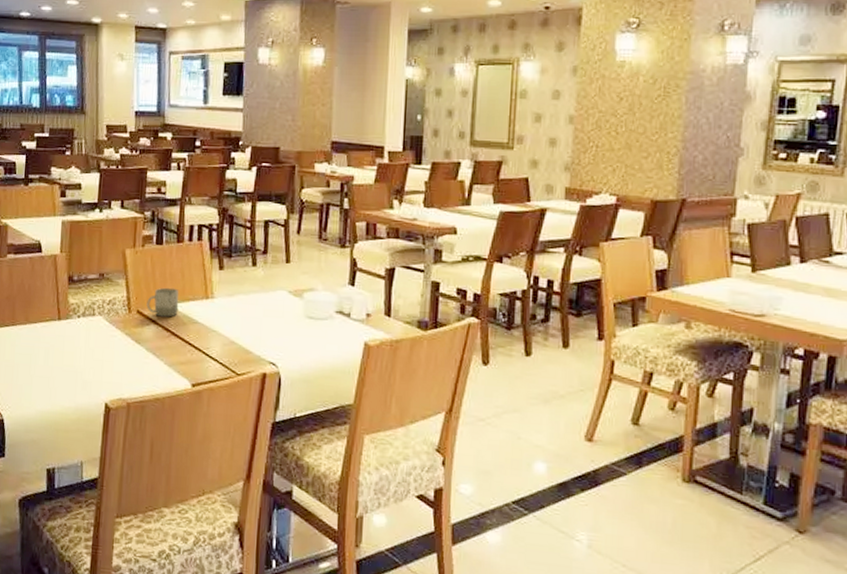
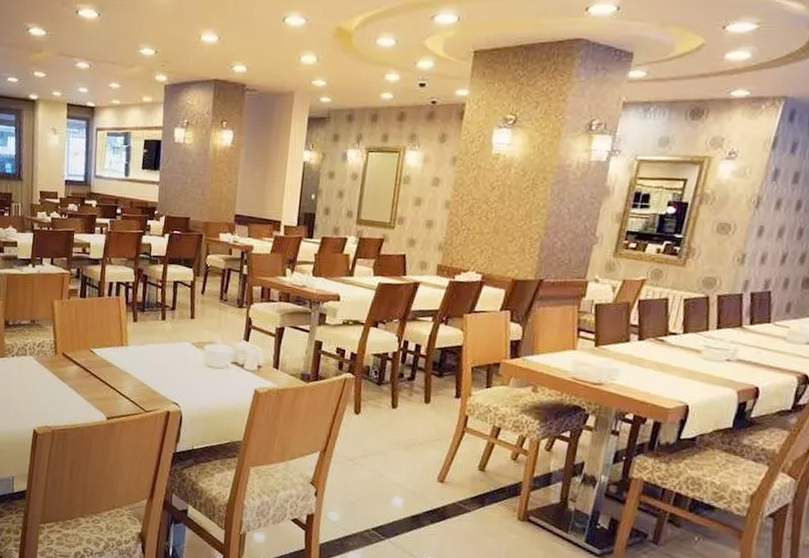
cup: present [146,287,179,317] -> none [70,334,98,360]

